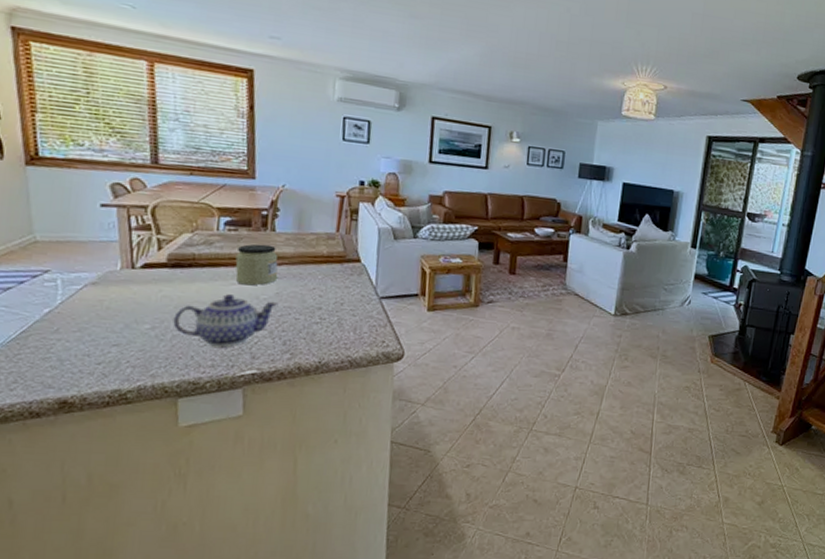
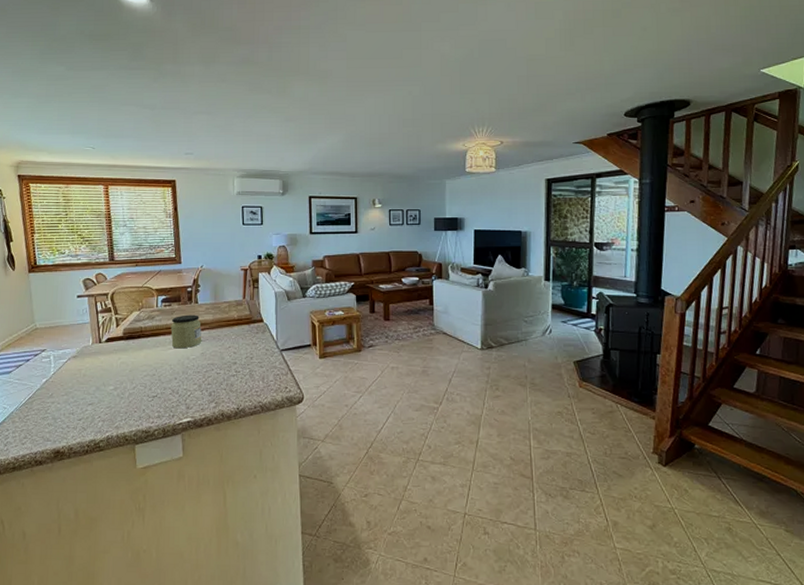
teapot: present [173,294,279,347] -> none [129,357,204,401]

